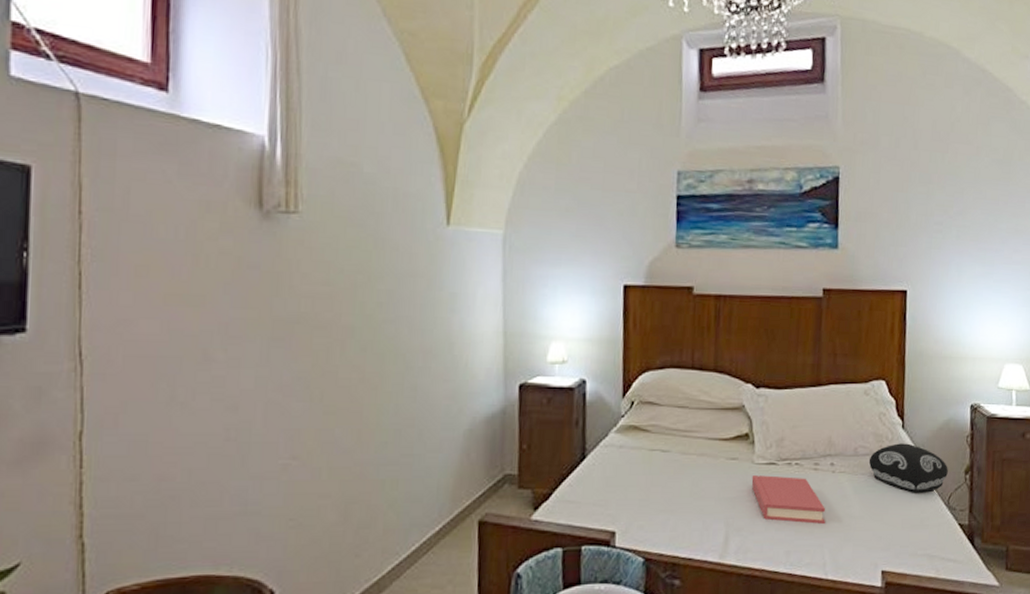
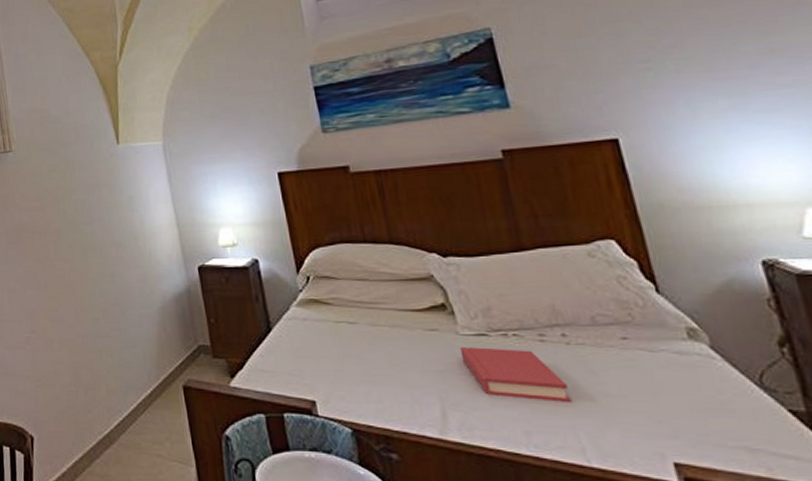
cushion: present [868,443,948,493] -> none [615,310,749,370]

